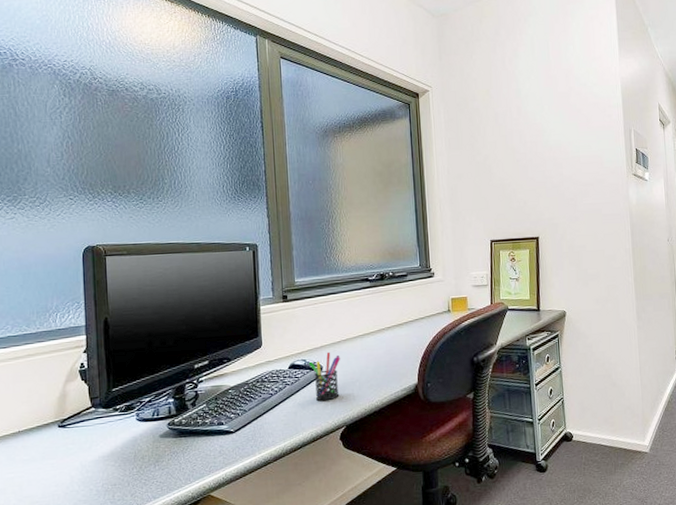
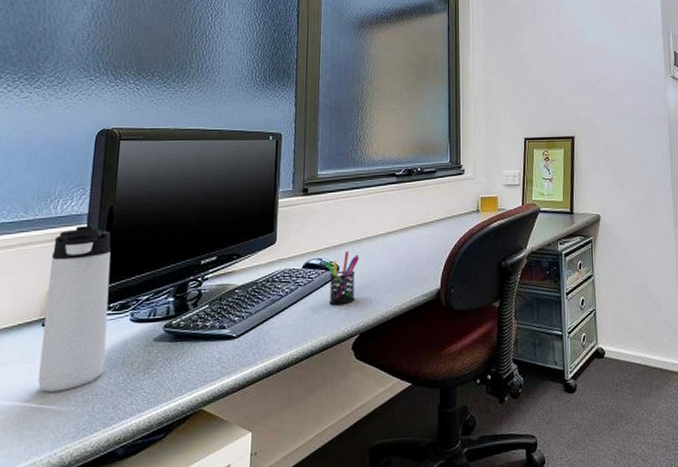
thermos bottle: none [57,336,118,484] -> present [38,226,111,392]

